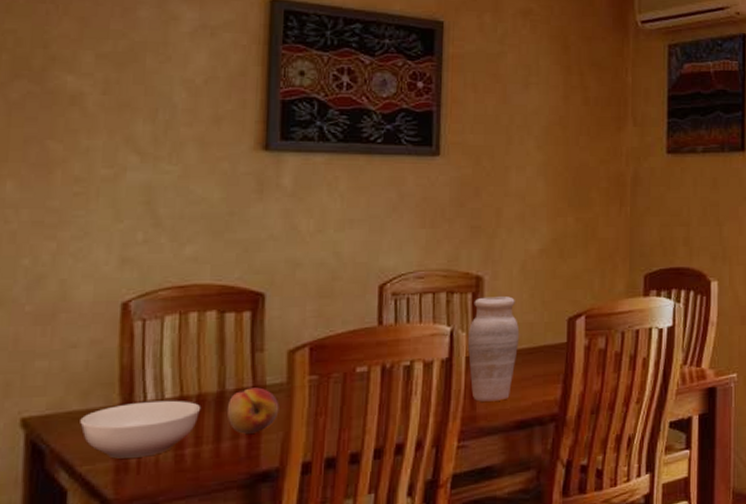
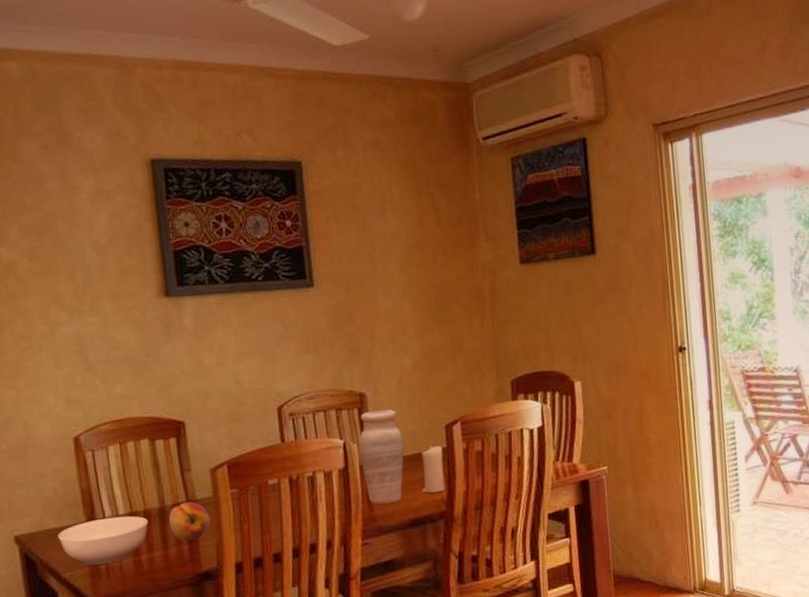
candle: none [533,340,563,393] -> present [422,445,446,494]

